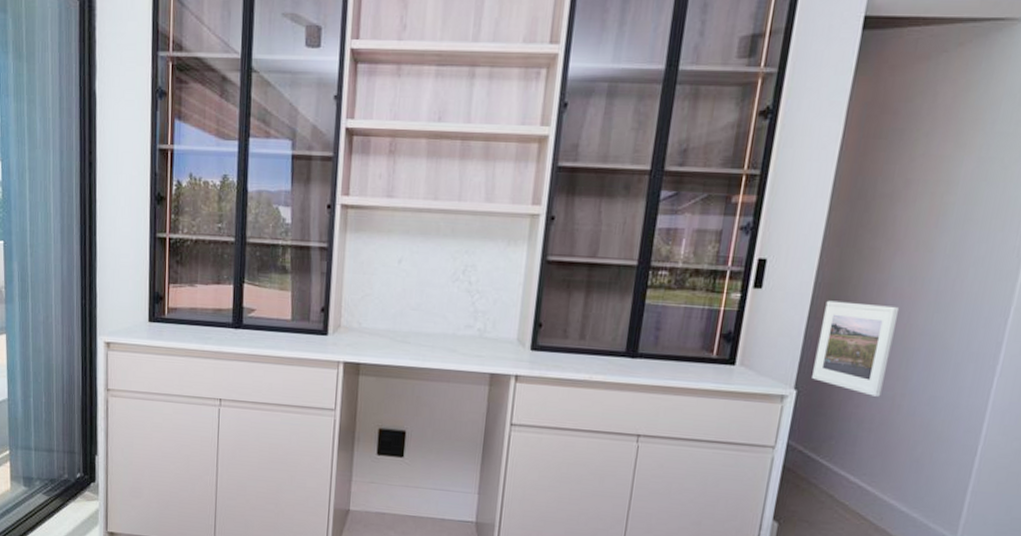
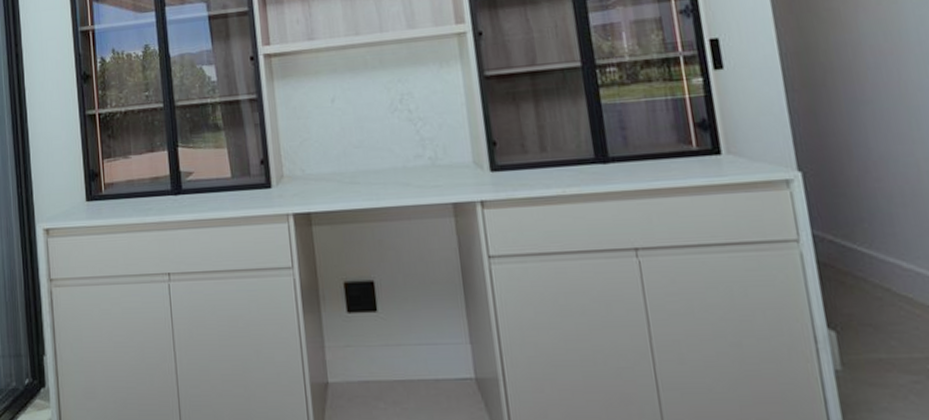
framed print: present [812,300,900,397] -> none [800,64,901,166]

